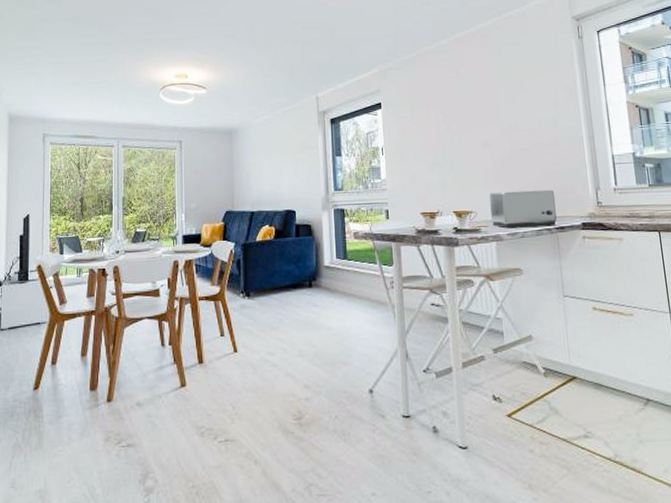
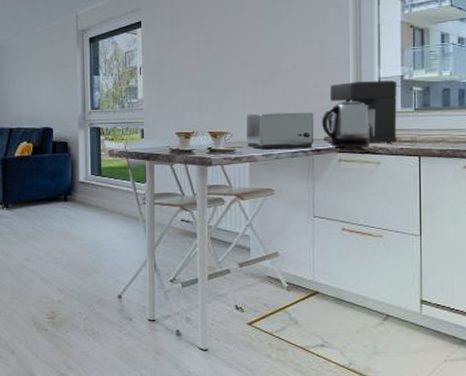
kettle: none [562,177,611,225] -> present [322,100,370,148]
coffee maker: none [566,157,637,220] -> present [324,80,397,144]

